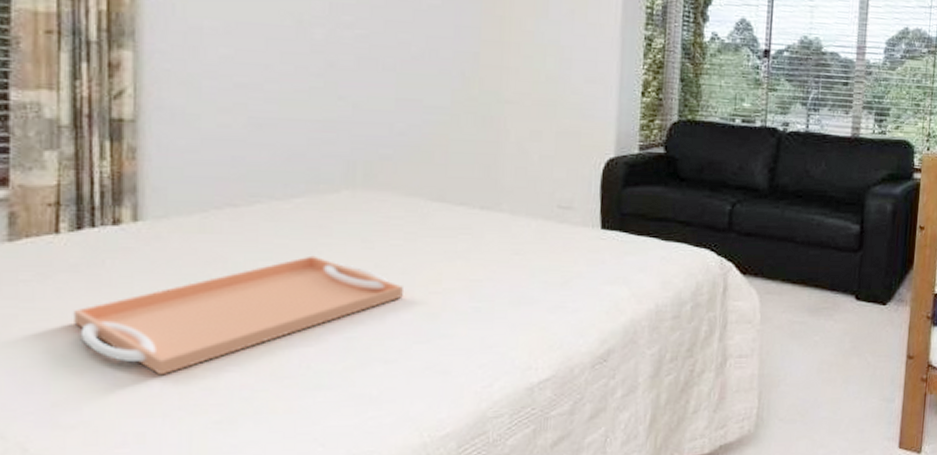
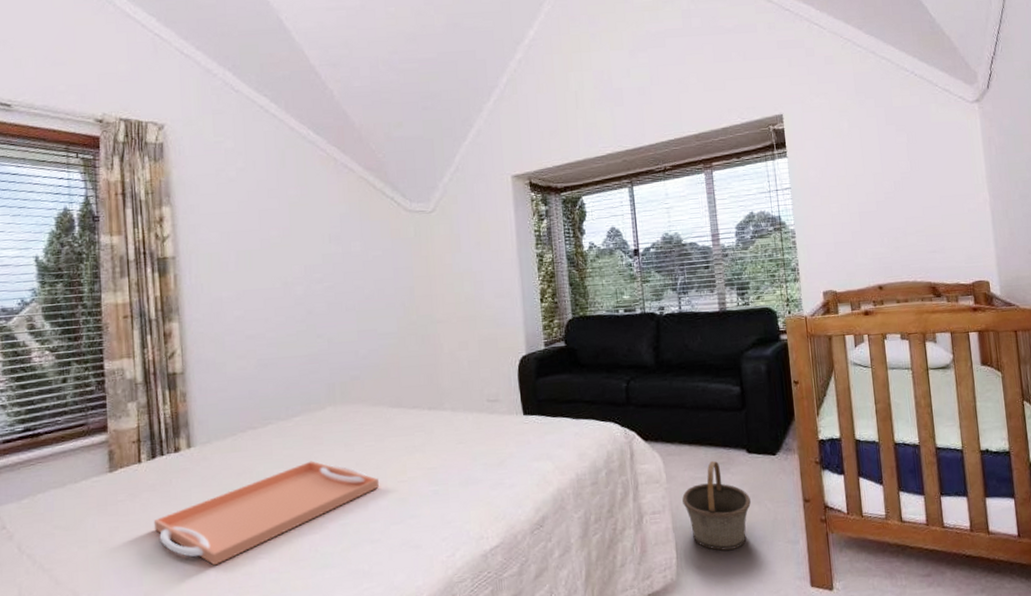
basket: none [775,304,850,404] -> present [682,460,751,551]

